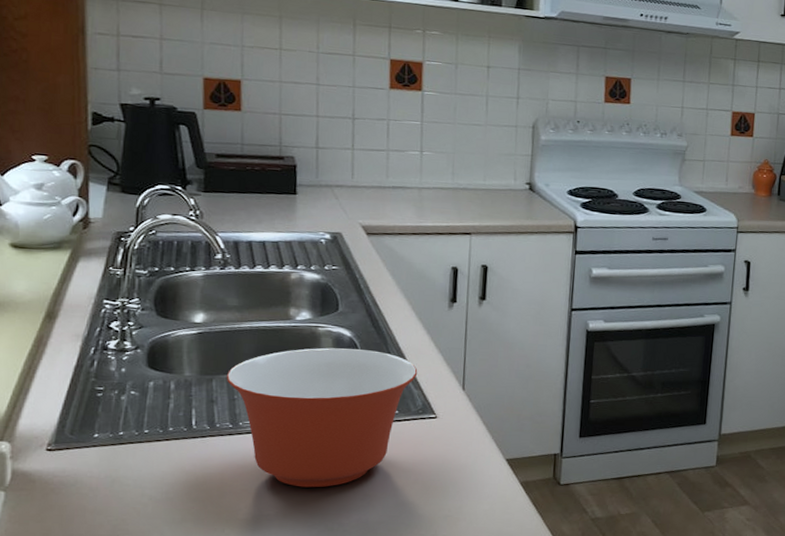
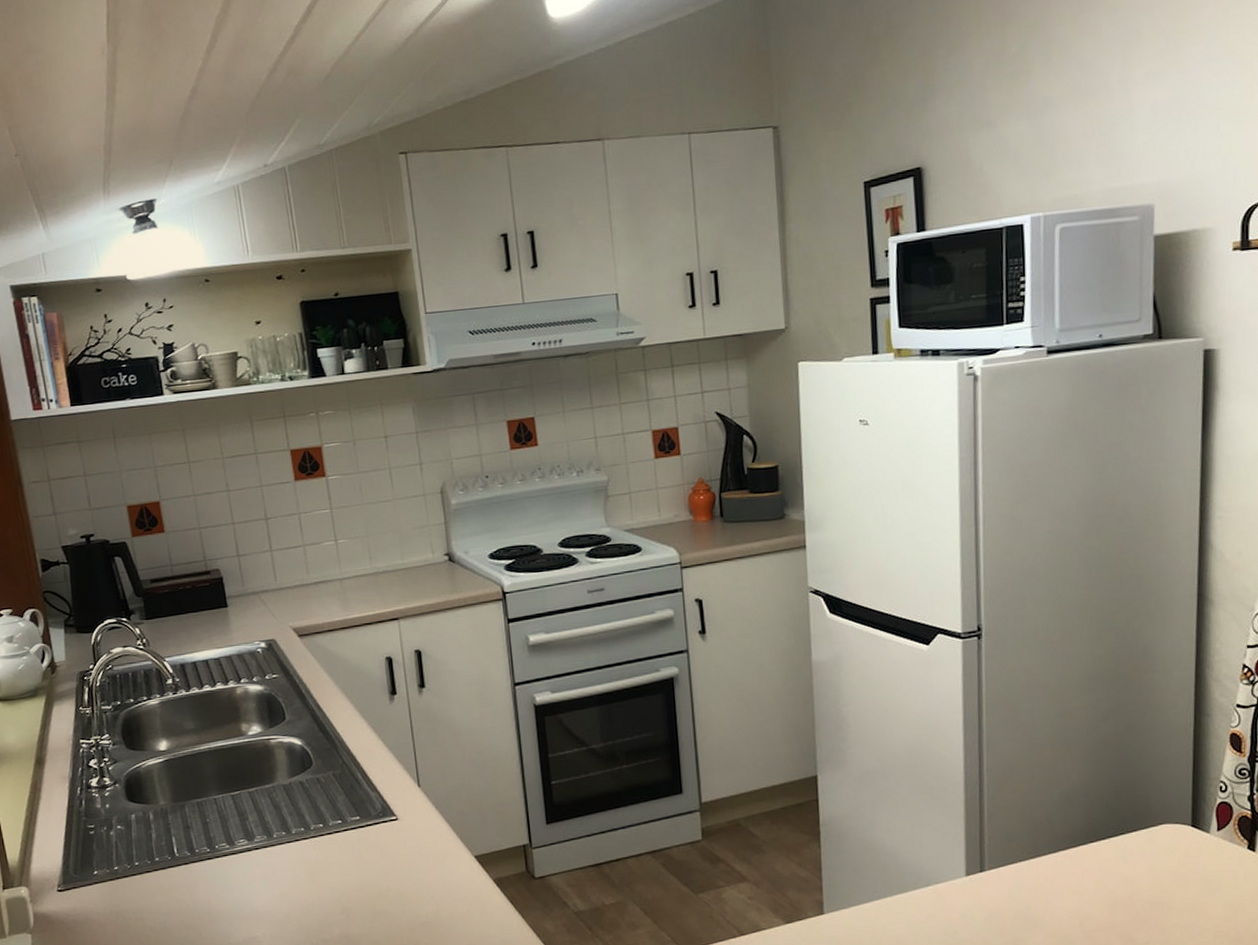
mixing bowl: present [226,347,418,488] -> none [196,756,372,906]

